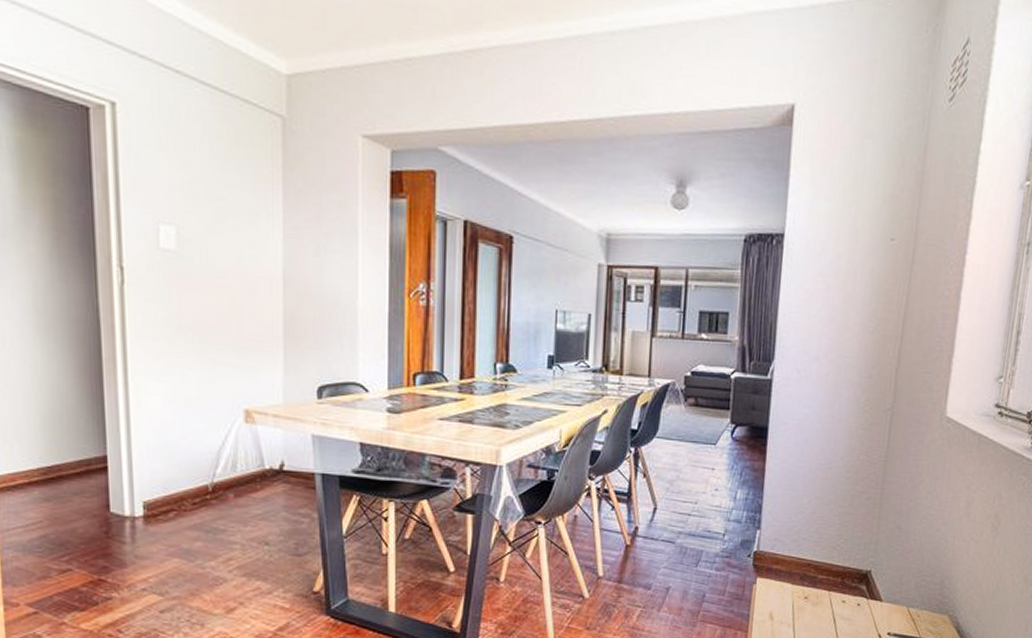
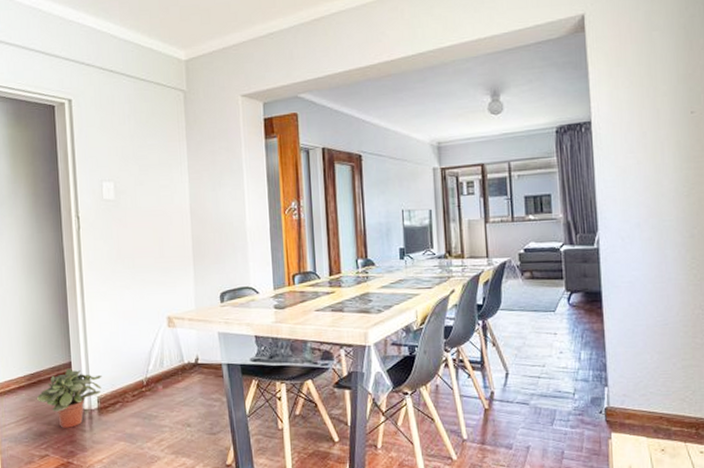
potted plant: none [56,463,151,538] -> present [37,368,102,428]

